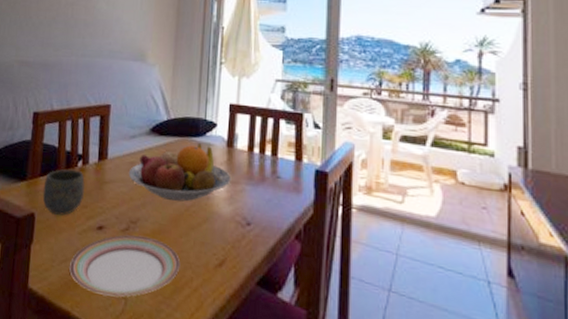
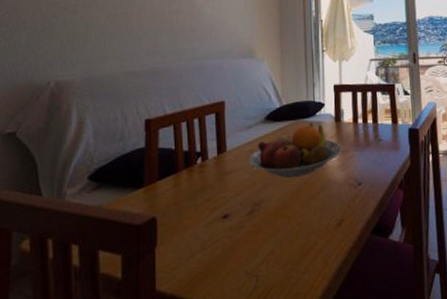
mug: present [42,169,85,216] -> none [163,167,207,214]
plate: present [70,235,180,297] -> none [198,214,304,278]

